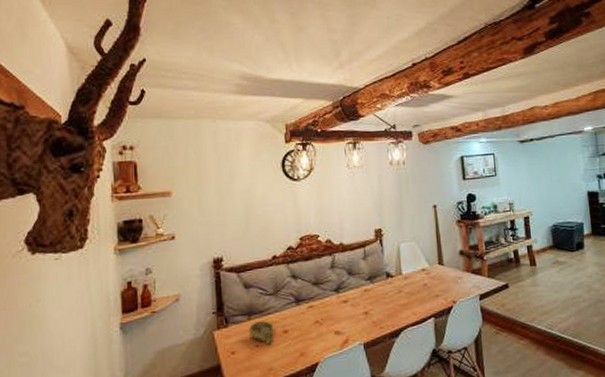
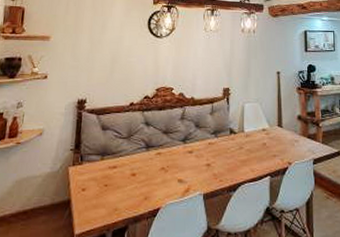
decorative bowl: present [249,321,273,345] -> none [101,162,123,185]

